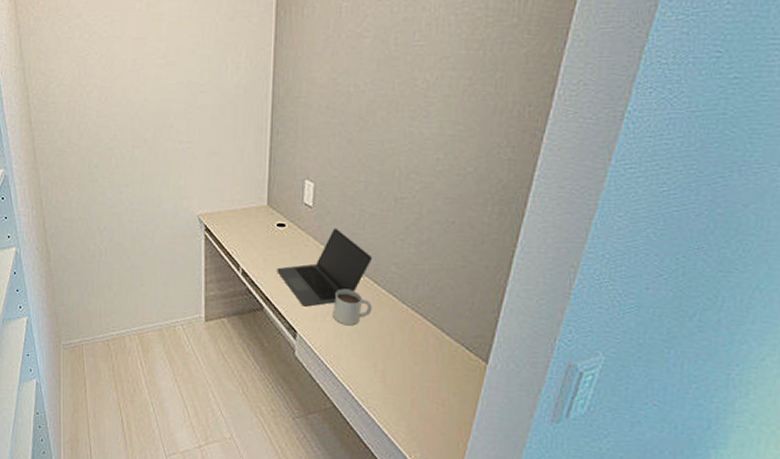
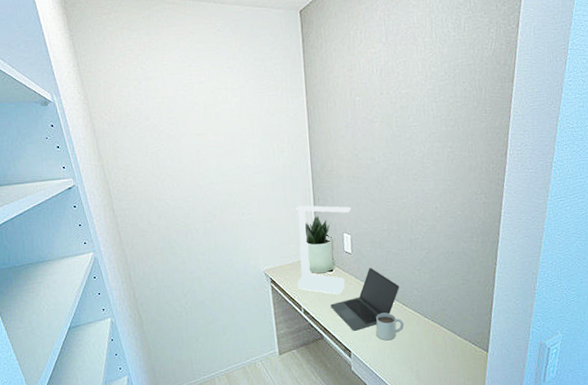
desk lamp: none [239,139,319,256] -> present [296,205,351,294]
planter: none [254,154,291,228] -> present [304,216,336,273]

